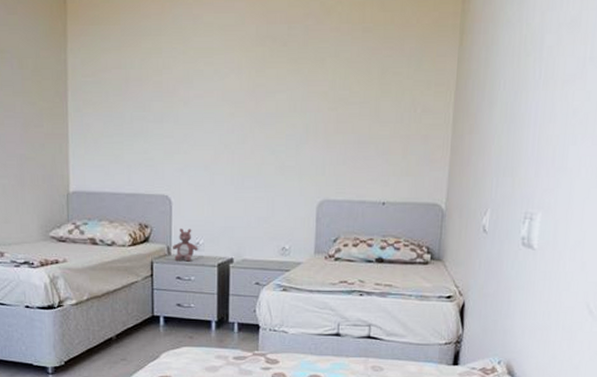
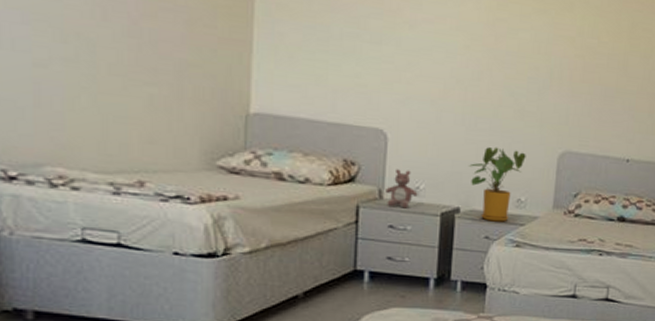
house plant: none [239,201,288,269] -> present [469,147,526,222]

